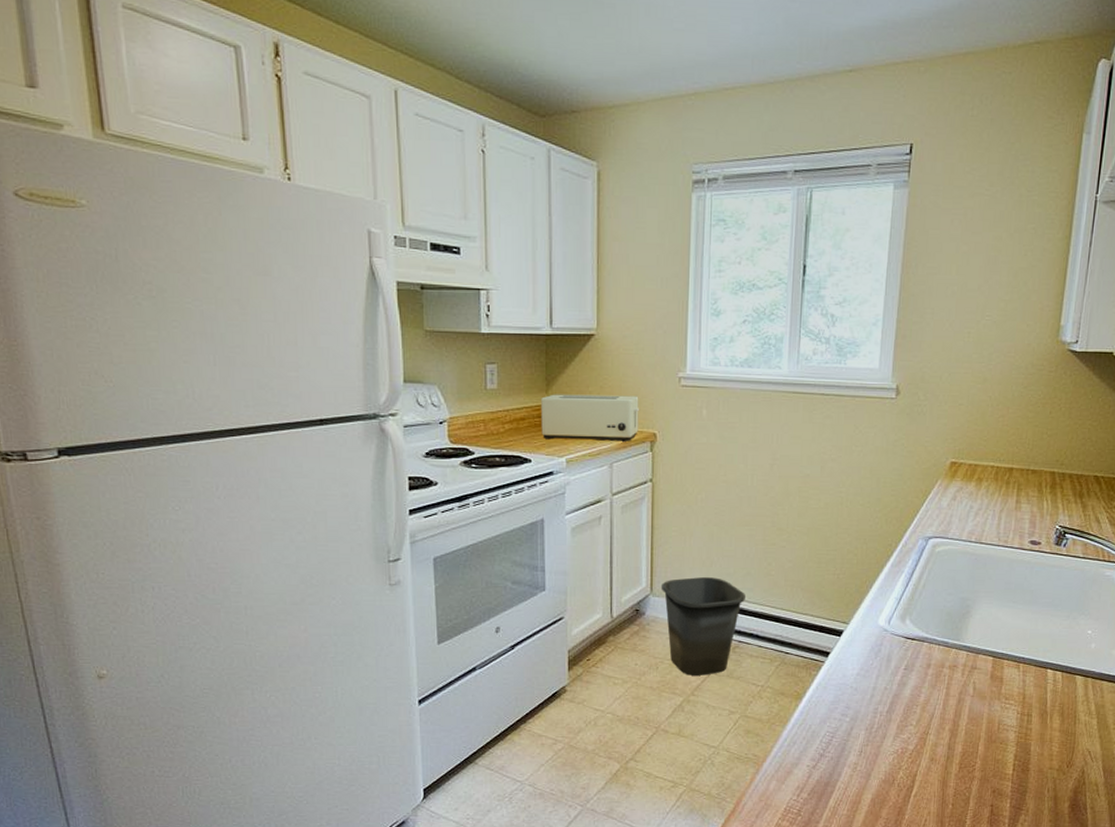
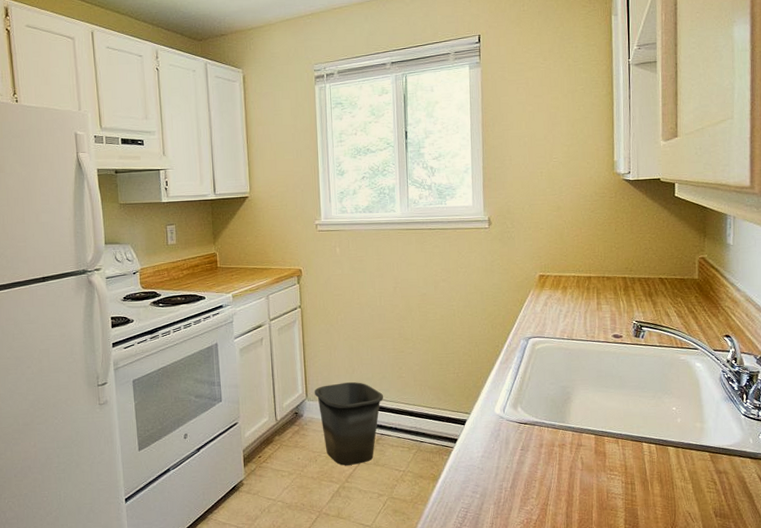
toaster: present [540,394,640,441] -> none [209,241,288,280]

